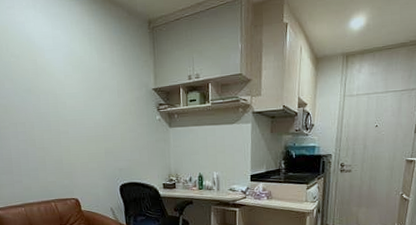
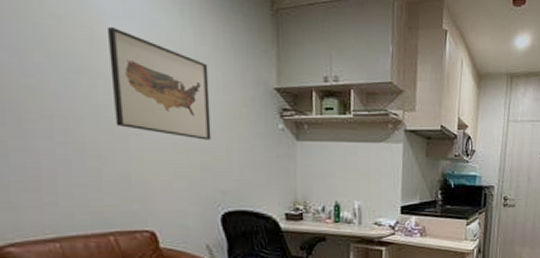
wall art: none [44,58,112,132] -> present [106,27,212,140]

